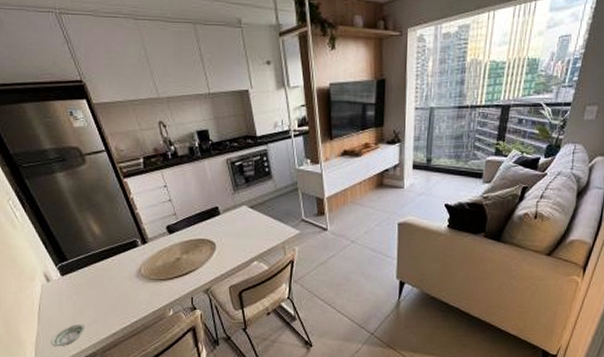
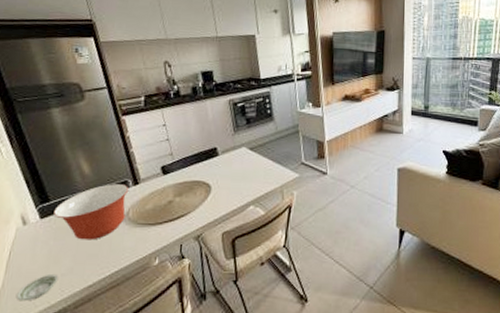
mixing bowl: none [73,243,138,295] -> present [53,184,128,240]

